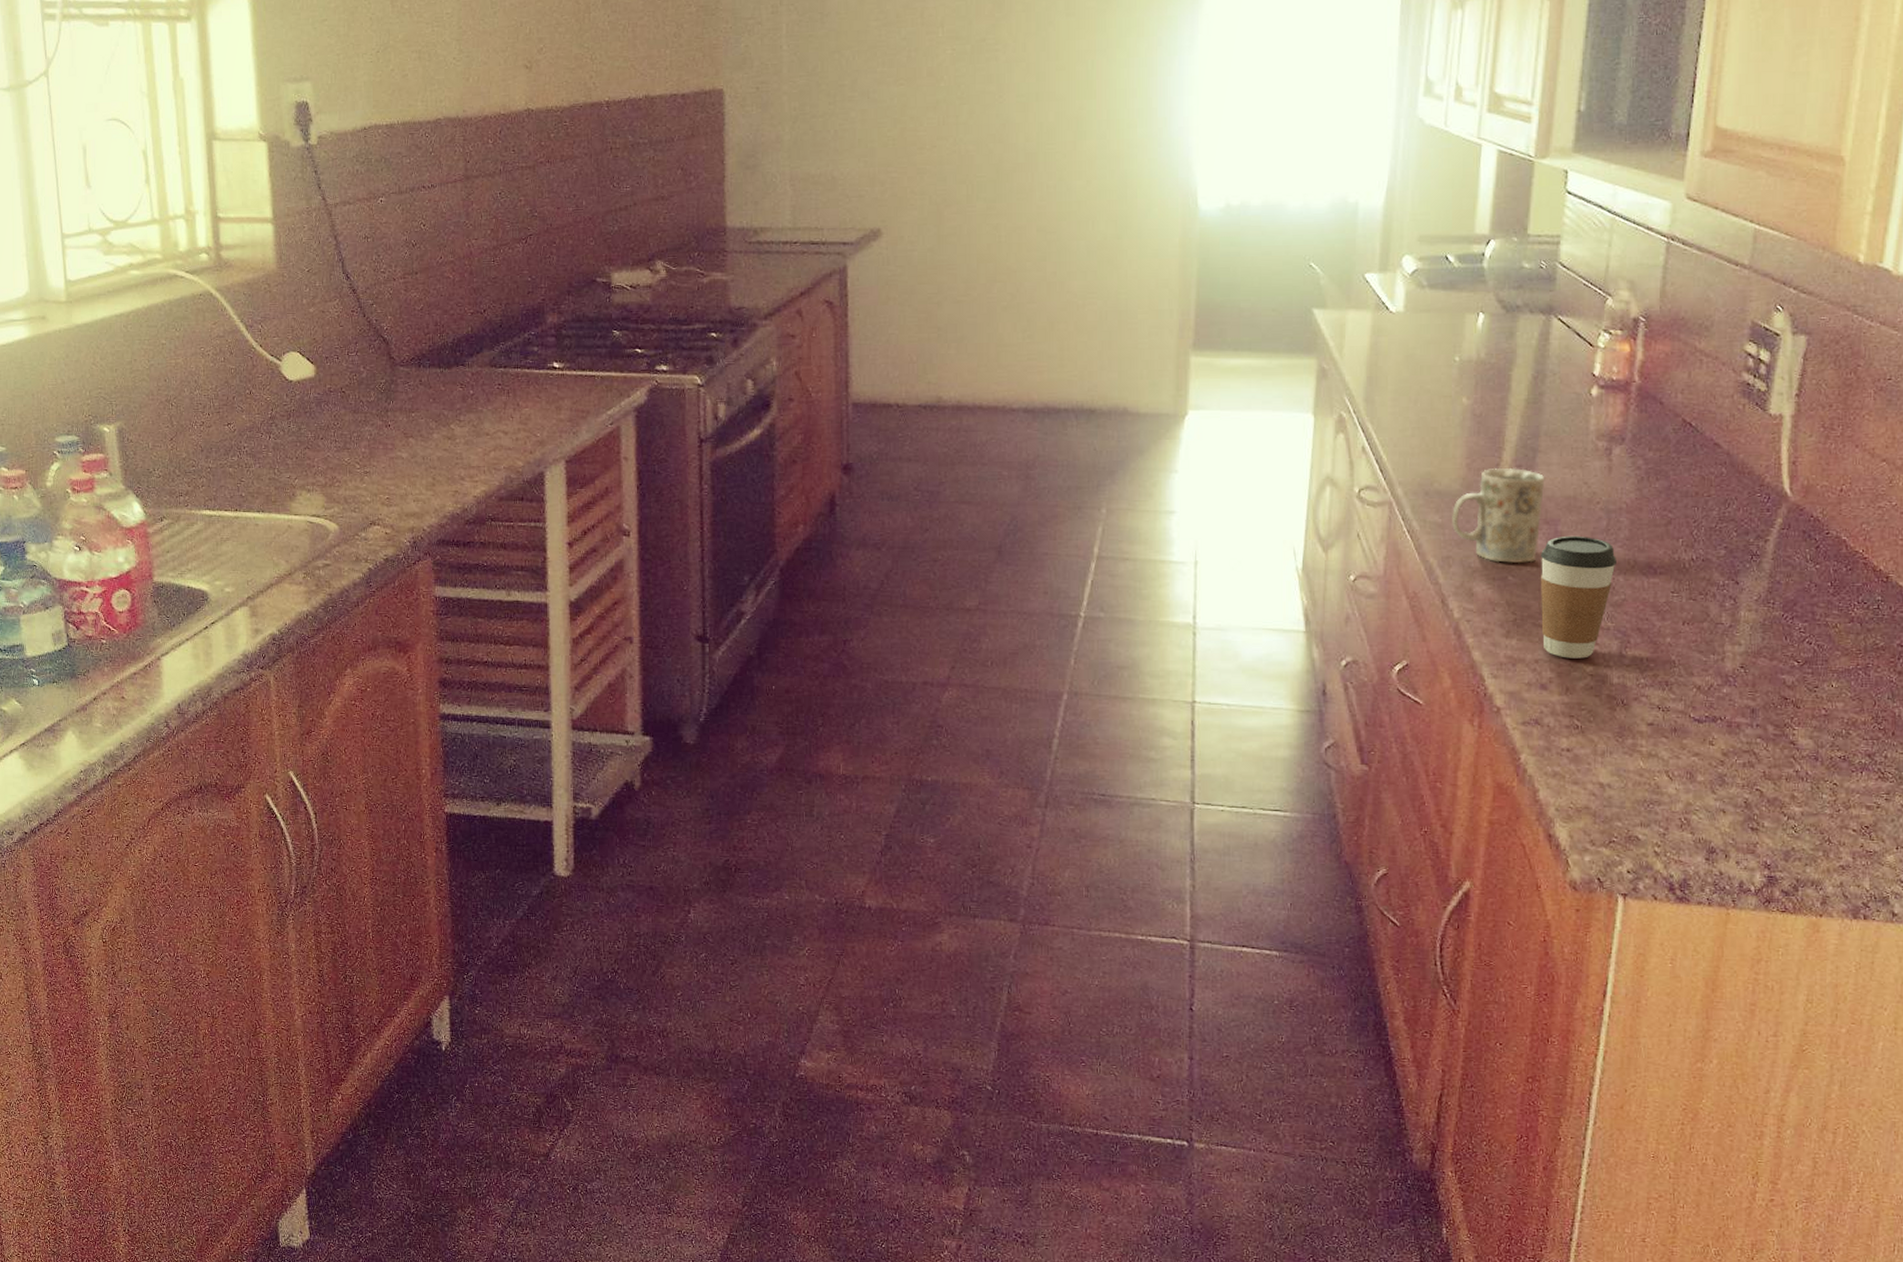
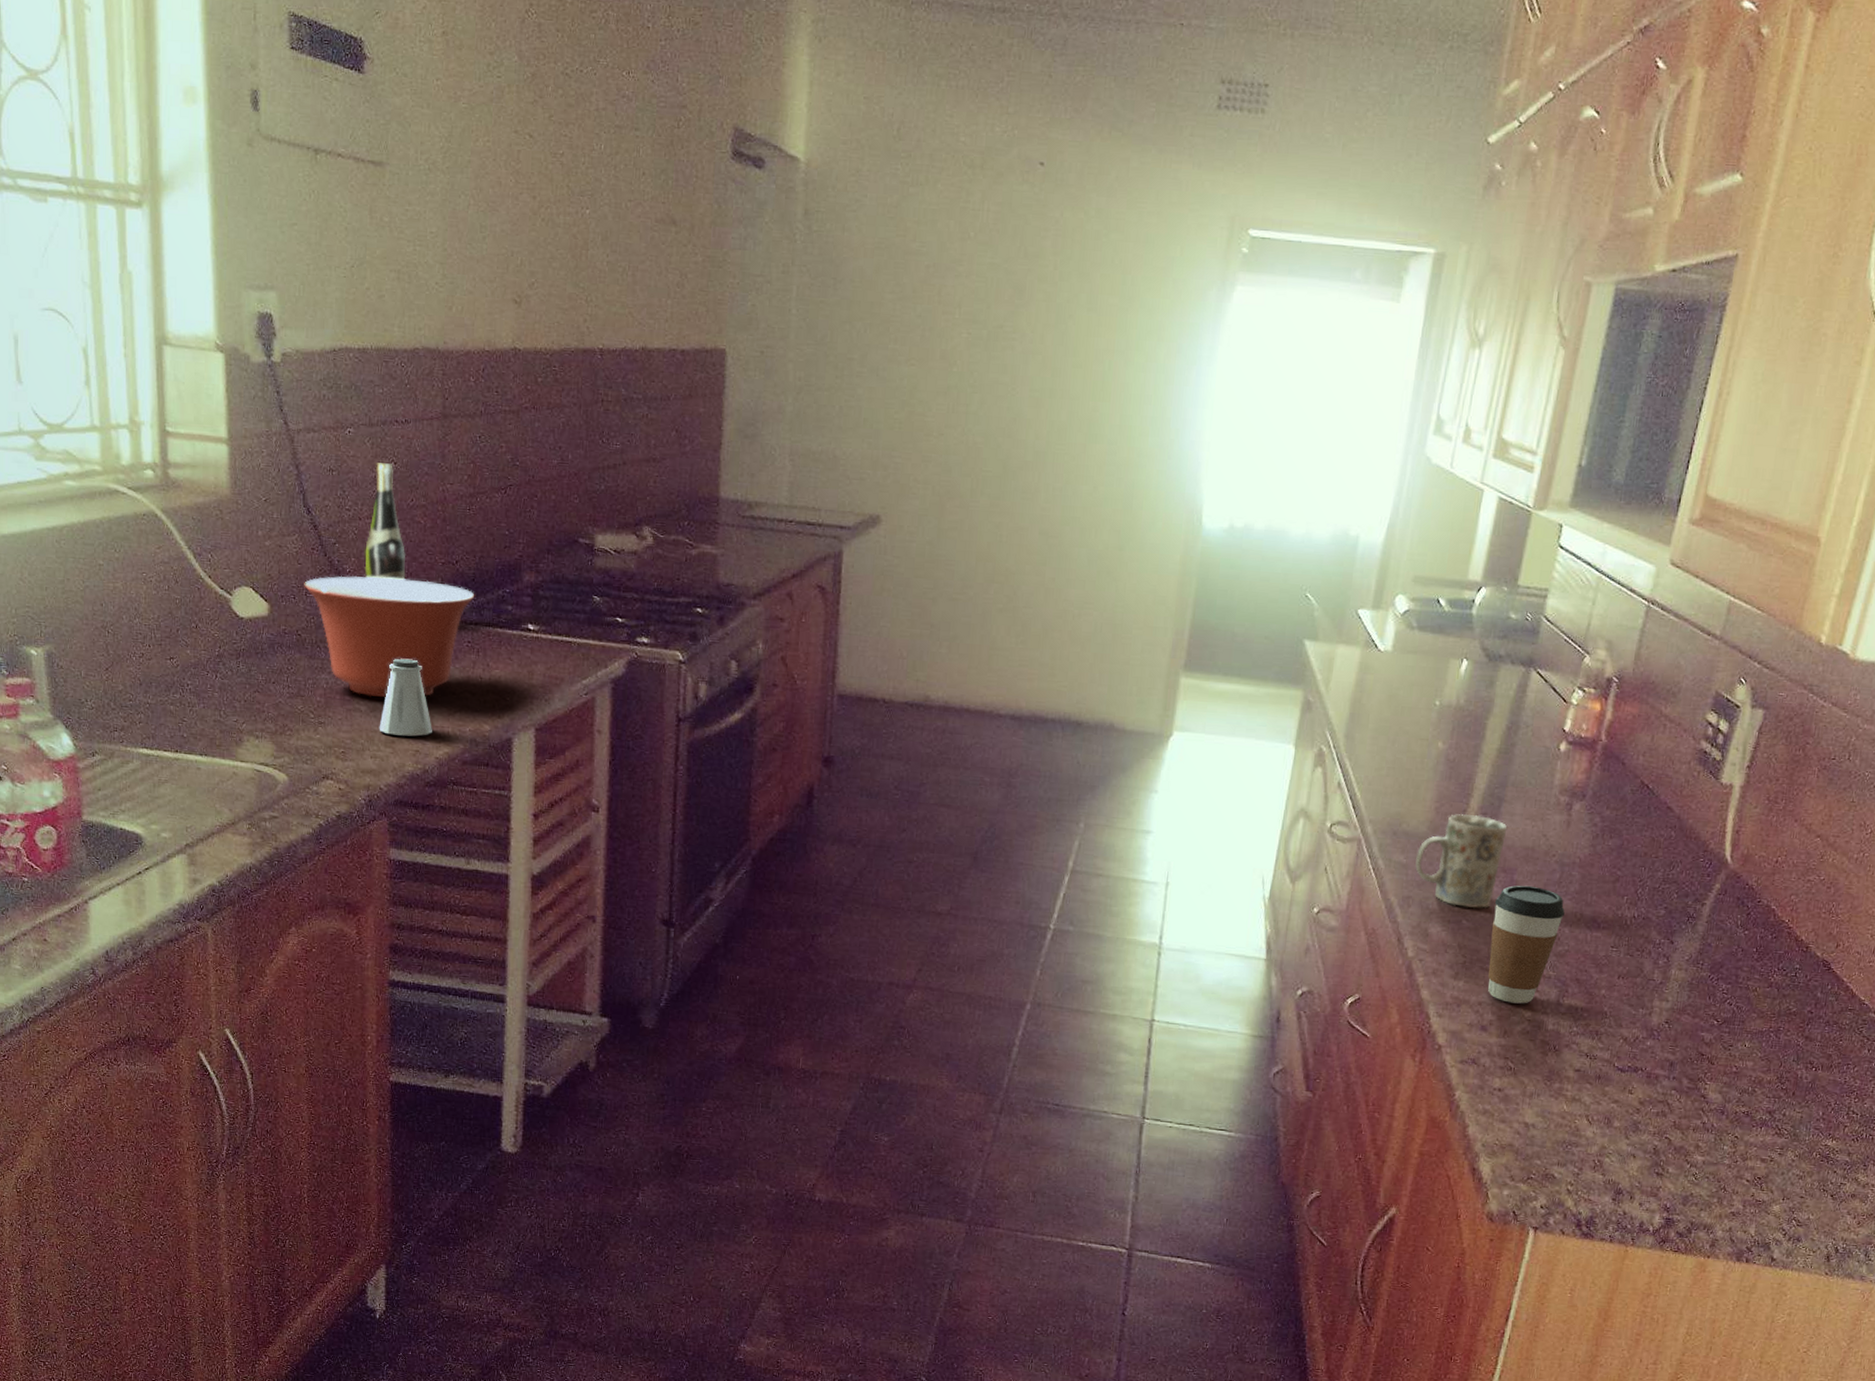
mixing bowl: none [346,330,503,444] -> present [304,575,475,698]
wine bottle: none [400,226,438,334] -> present [364,463,406,580]
saltshaker: none [420,405,469,478] -> present [379,658,432,737]

